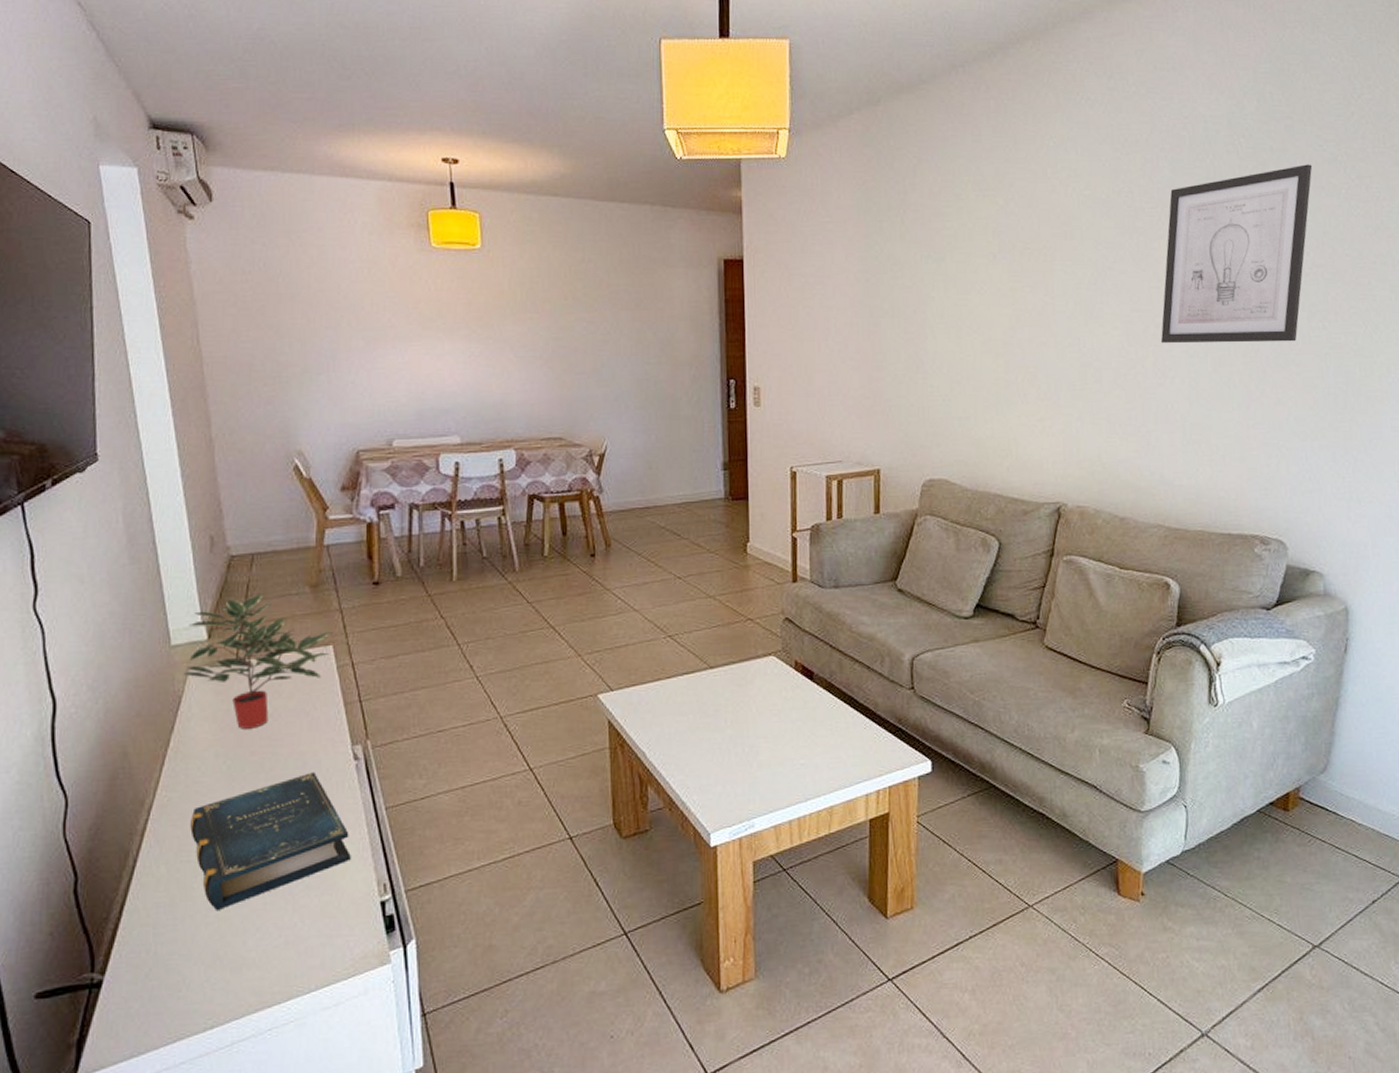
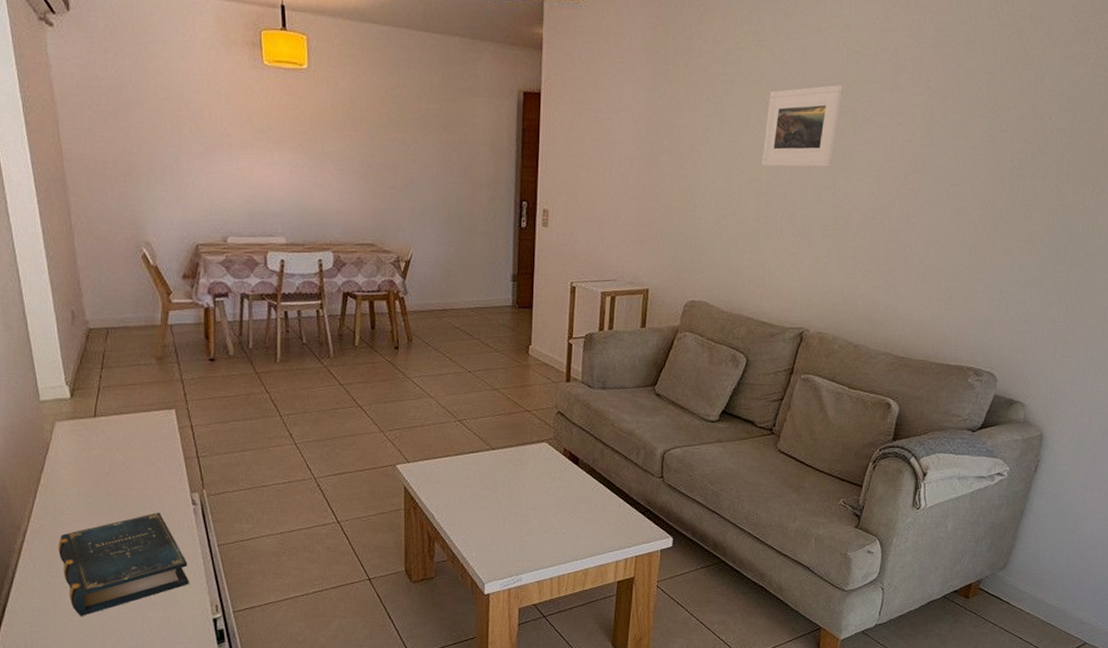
potted plant: present [184,594,333,729] -> none [51,362,176,474]
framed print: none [995,232,1077,325] -> present [761,85,843,168]
wall art: present [1161,164,1313,344] -> none [908,33,1066,198]

